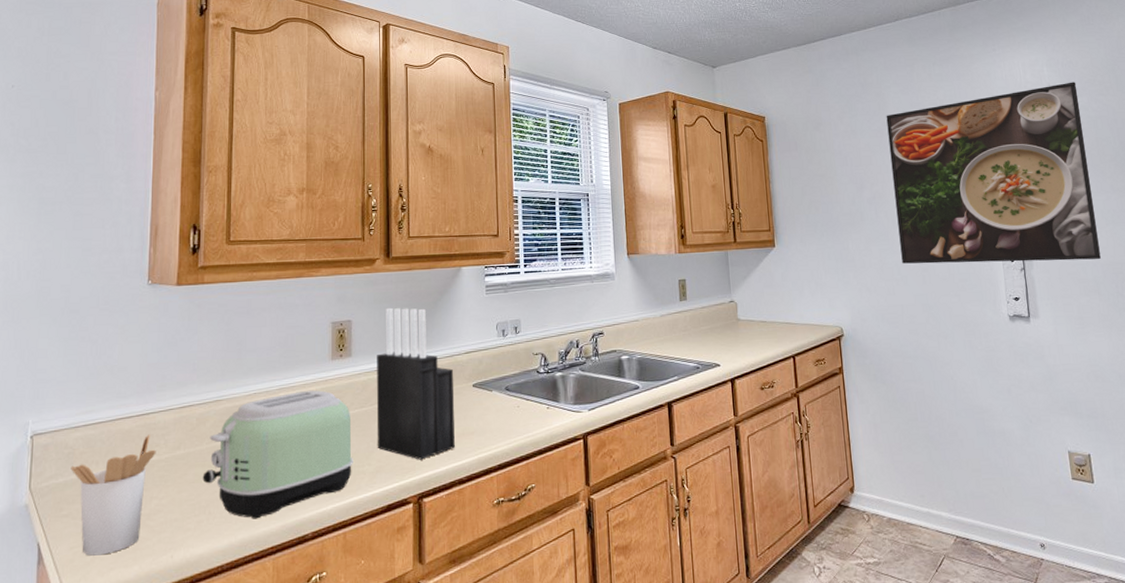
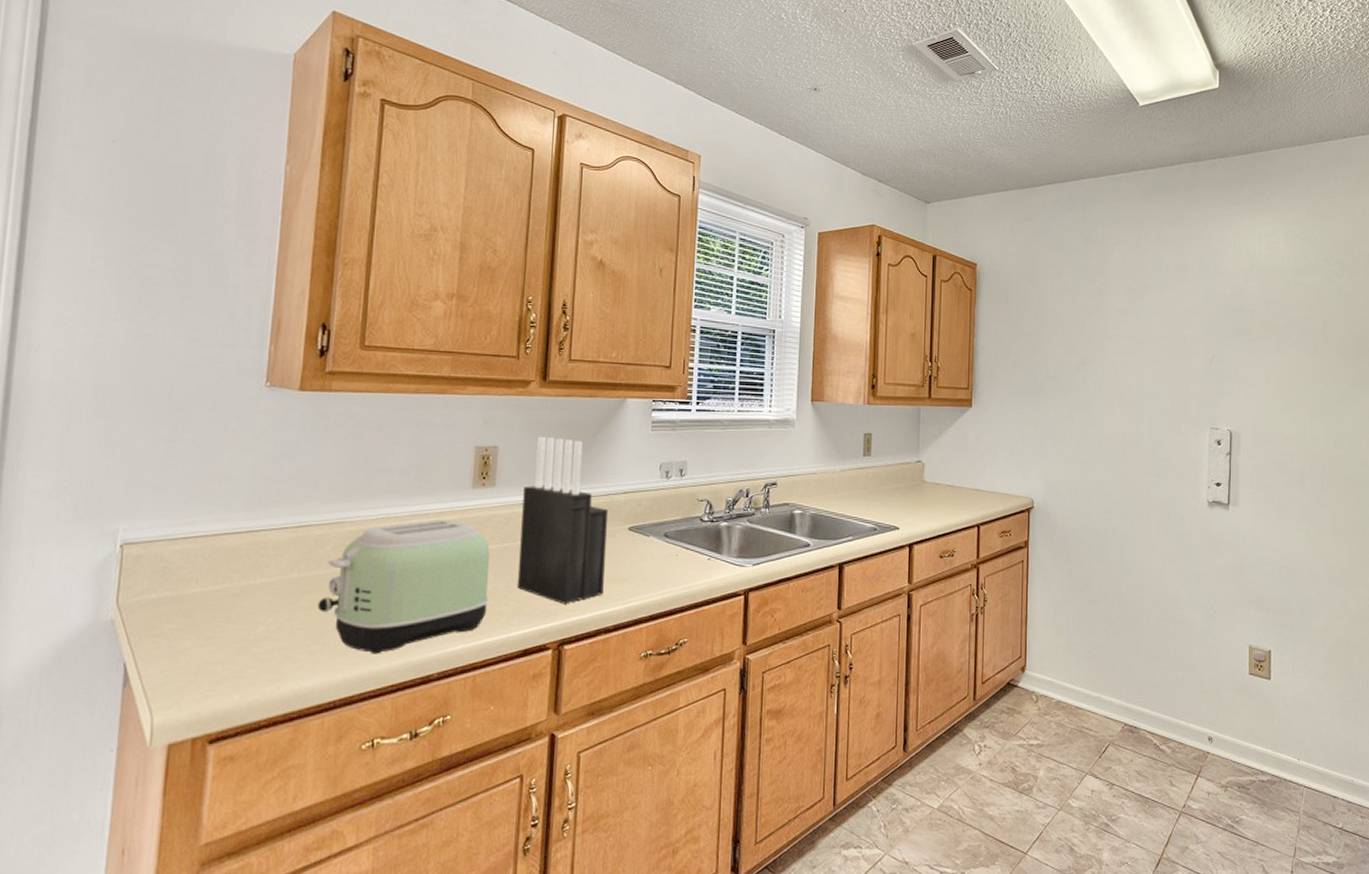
utensil holder: present [70,434,156,556] -> none [166,553,266,681]
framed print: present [886,82,1101,264] -> none [1104,258,1311,450]

